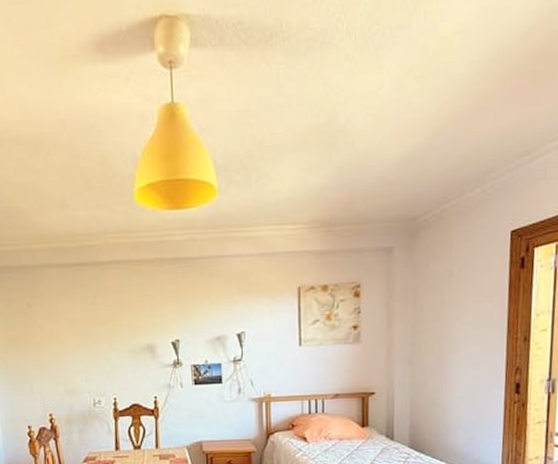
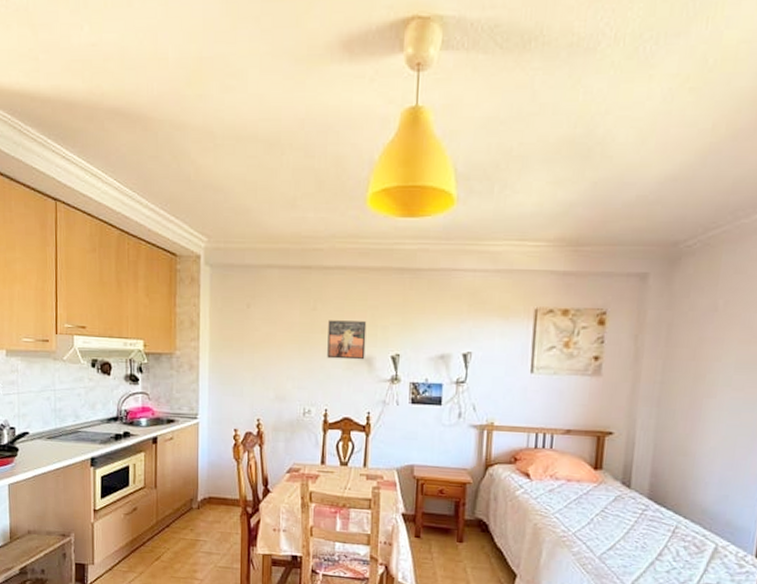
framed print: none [109,311,147,350] -> present [327,320,367,360]

